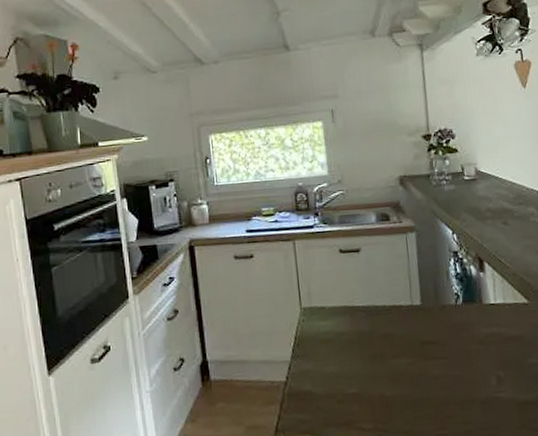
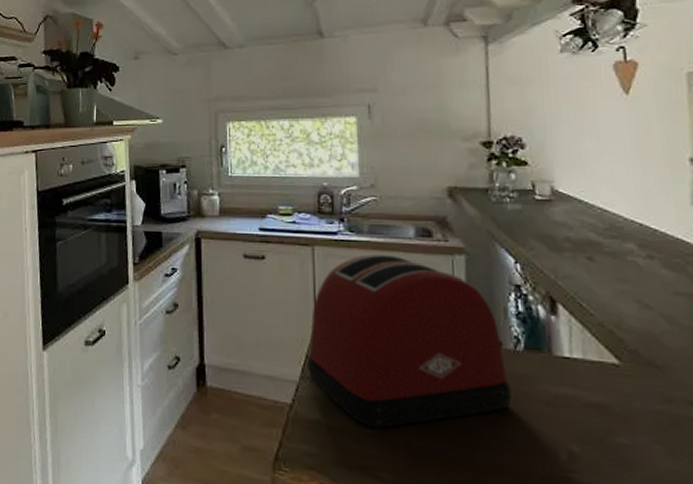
toaster: none [296,240,456,389] -> present [306,254,511,429]

